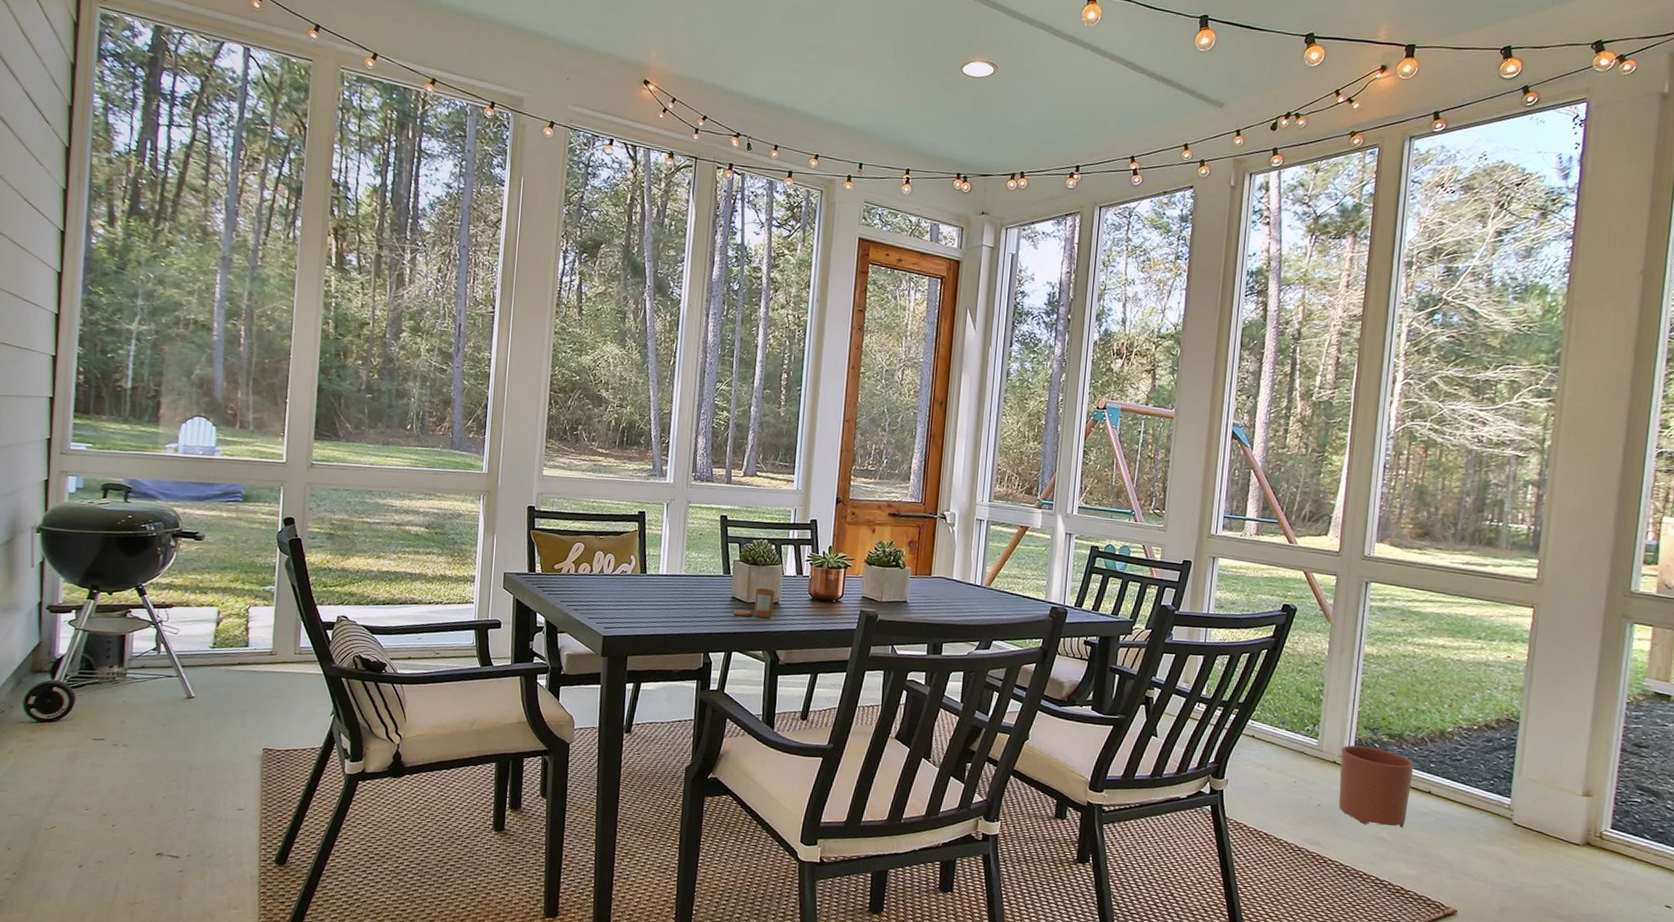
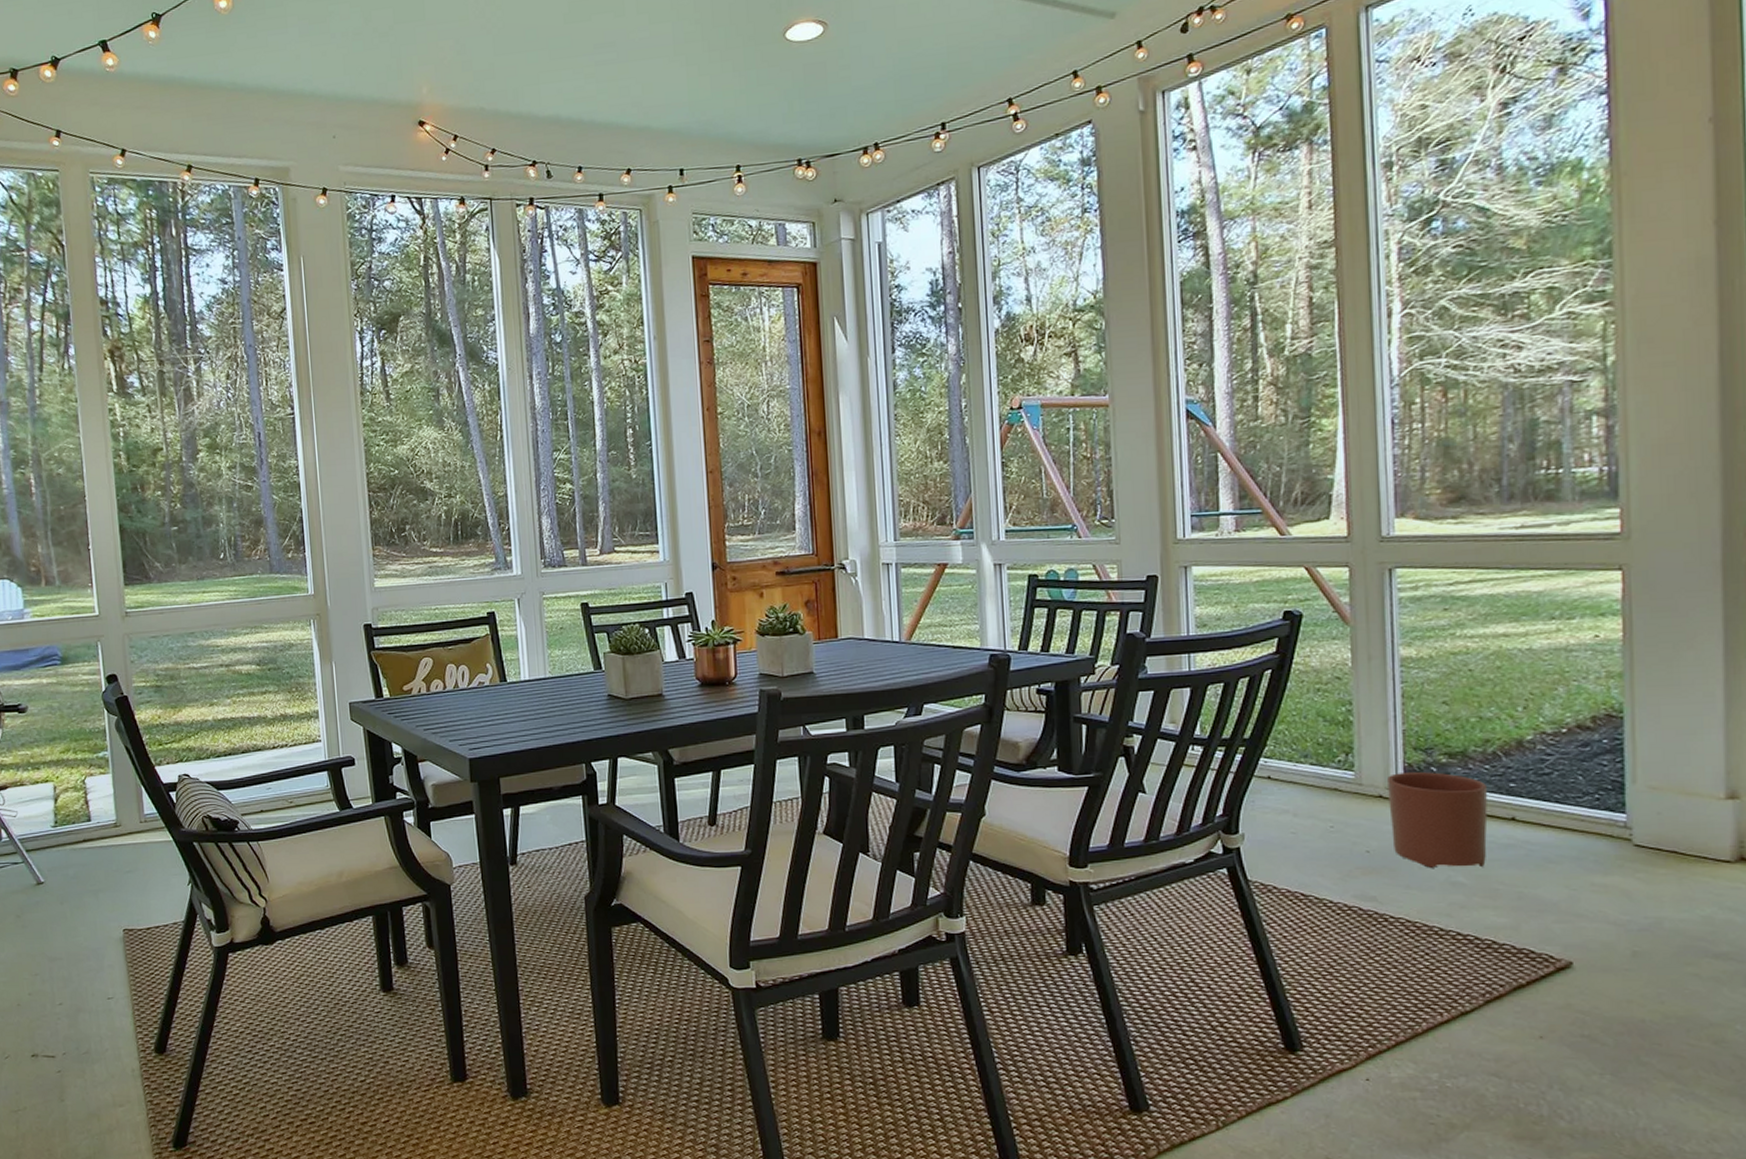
candle: present [733,588,775,619] -> none [611,679,658,716]

